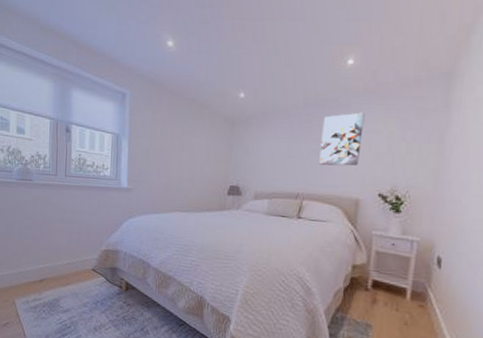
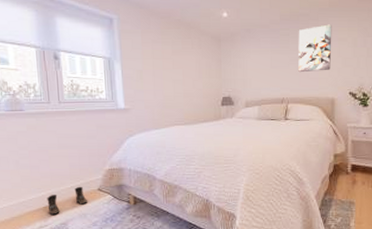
boots: none [43,263,81,290] -> present [47,186,87,216]

